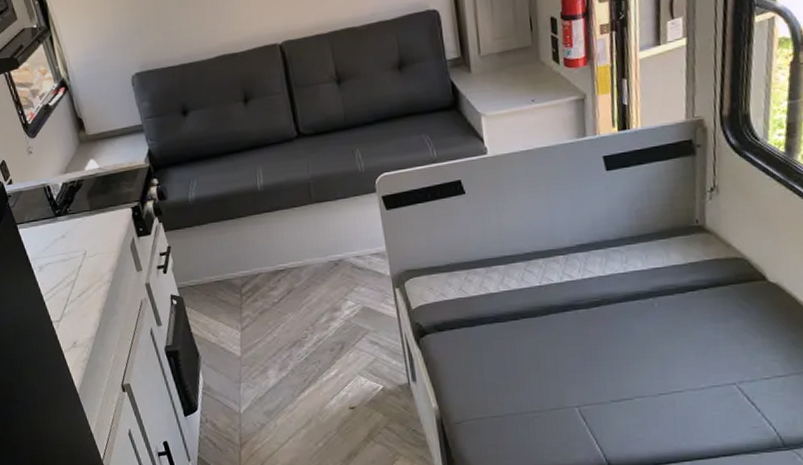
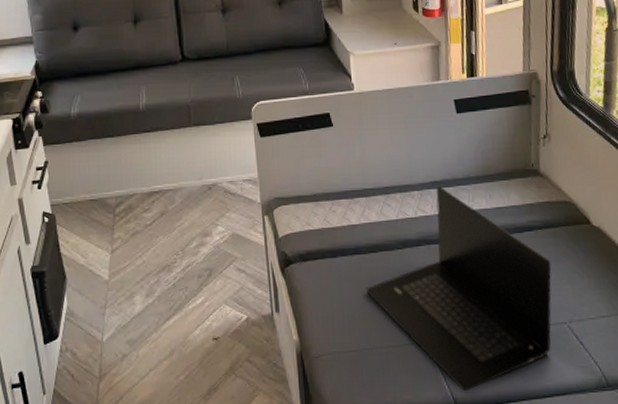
laptop: none [508,249,719,453] -> present [366,186,552,391]

